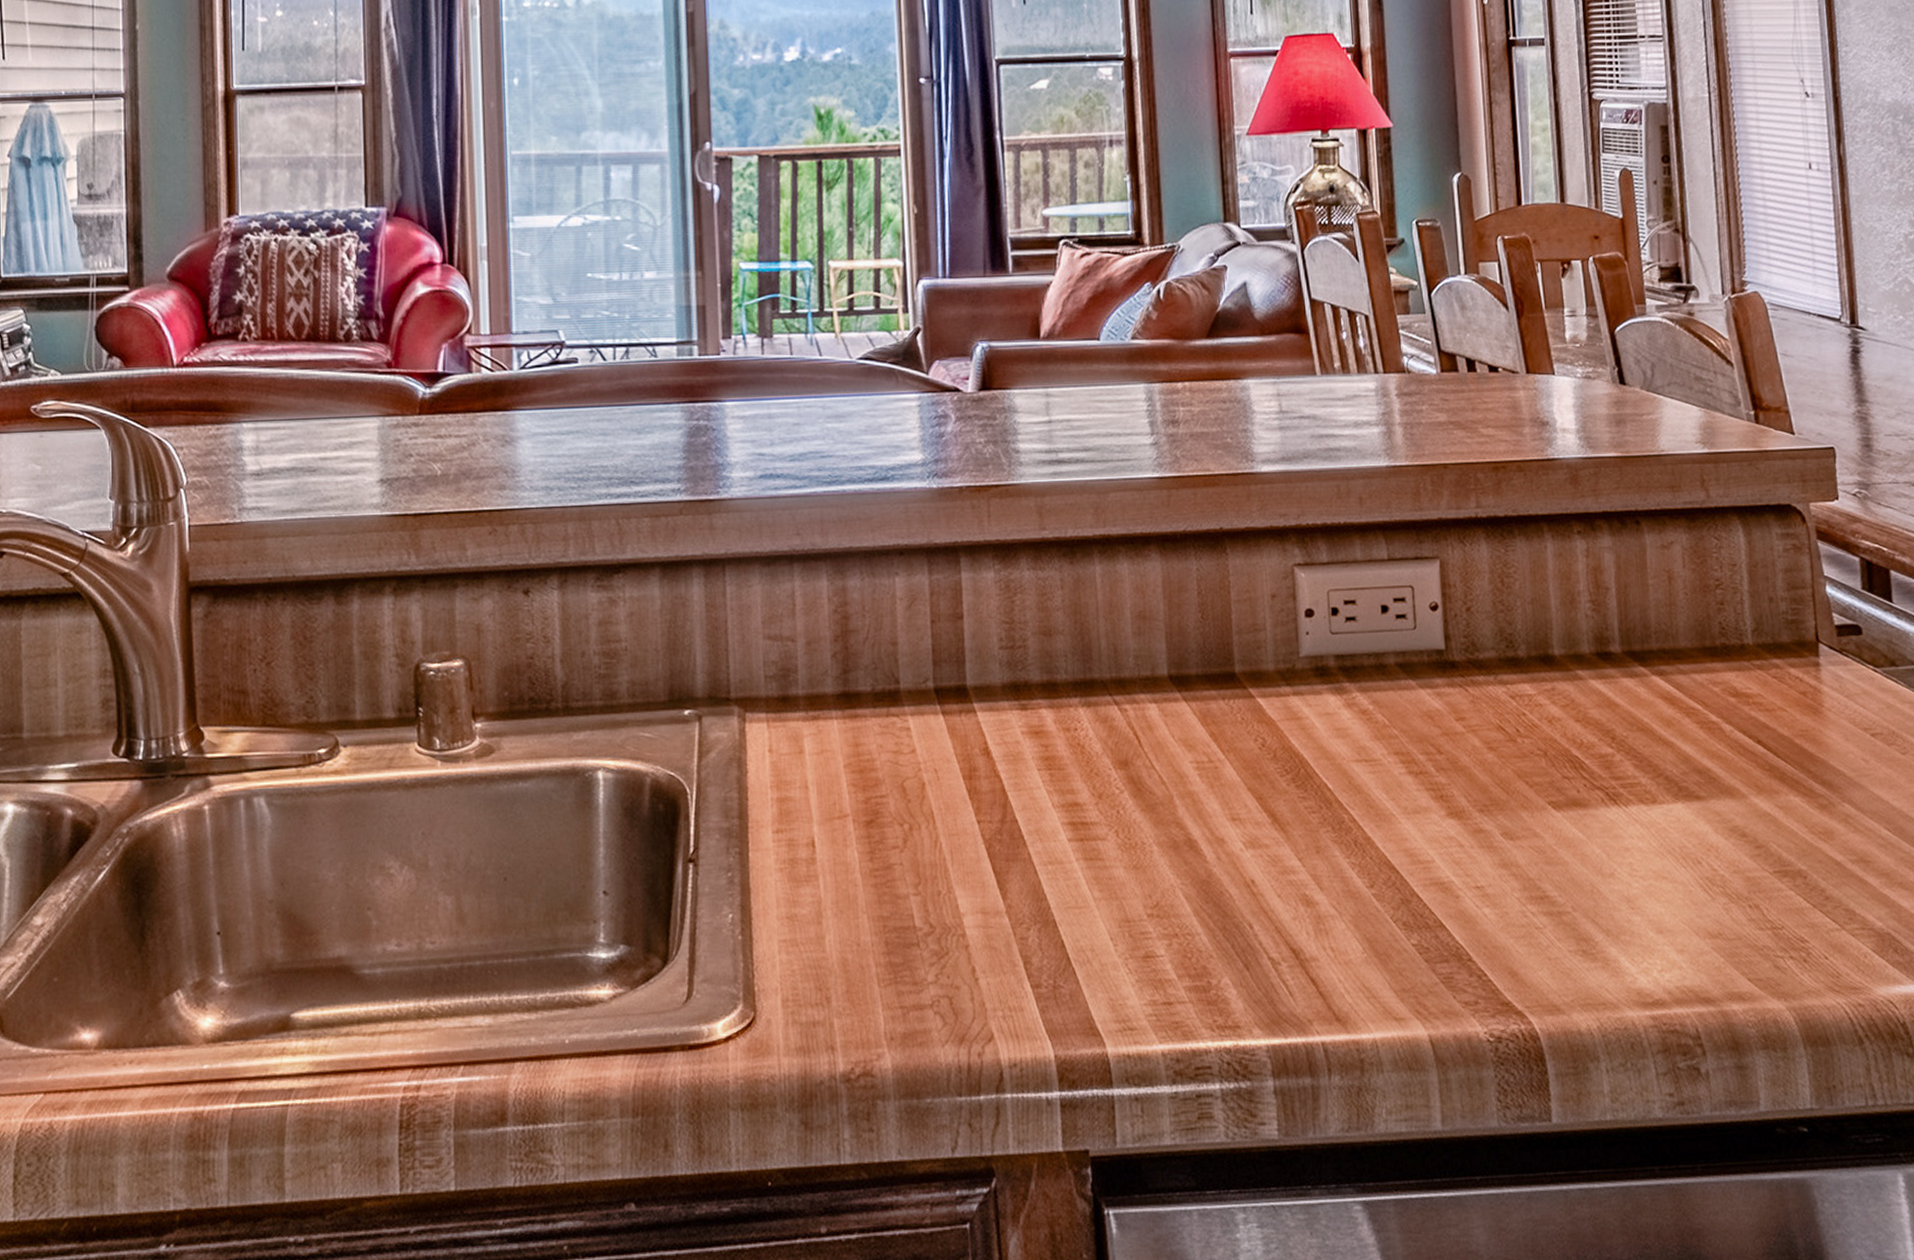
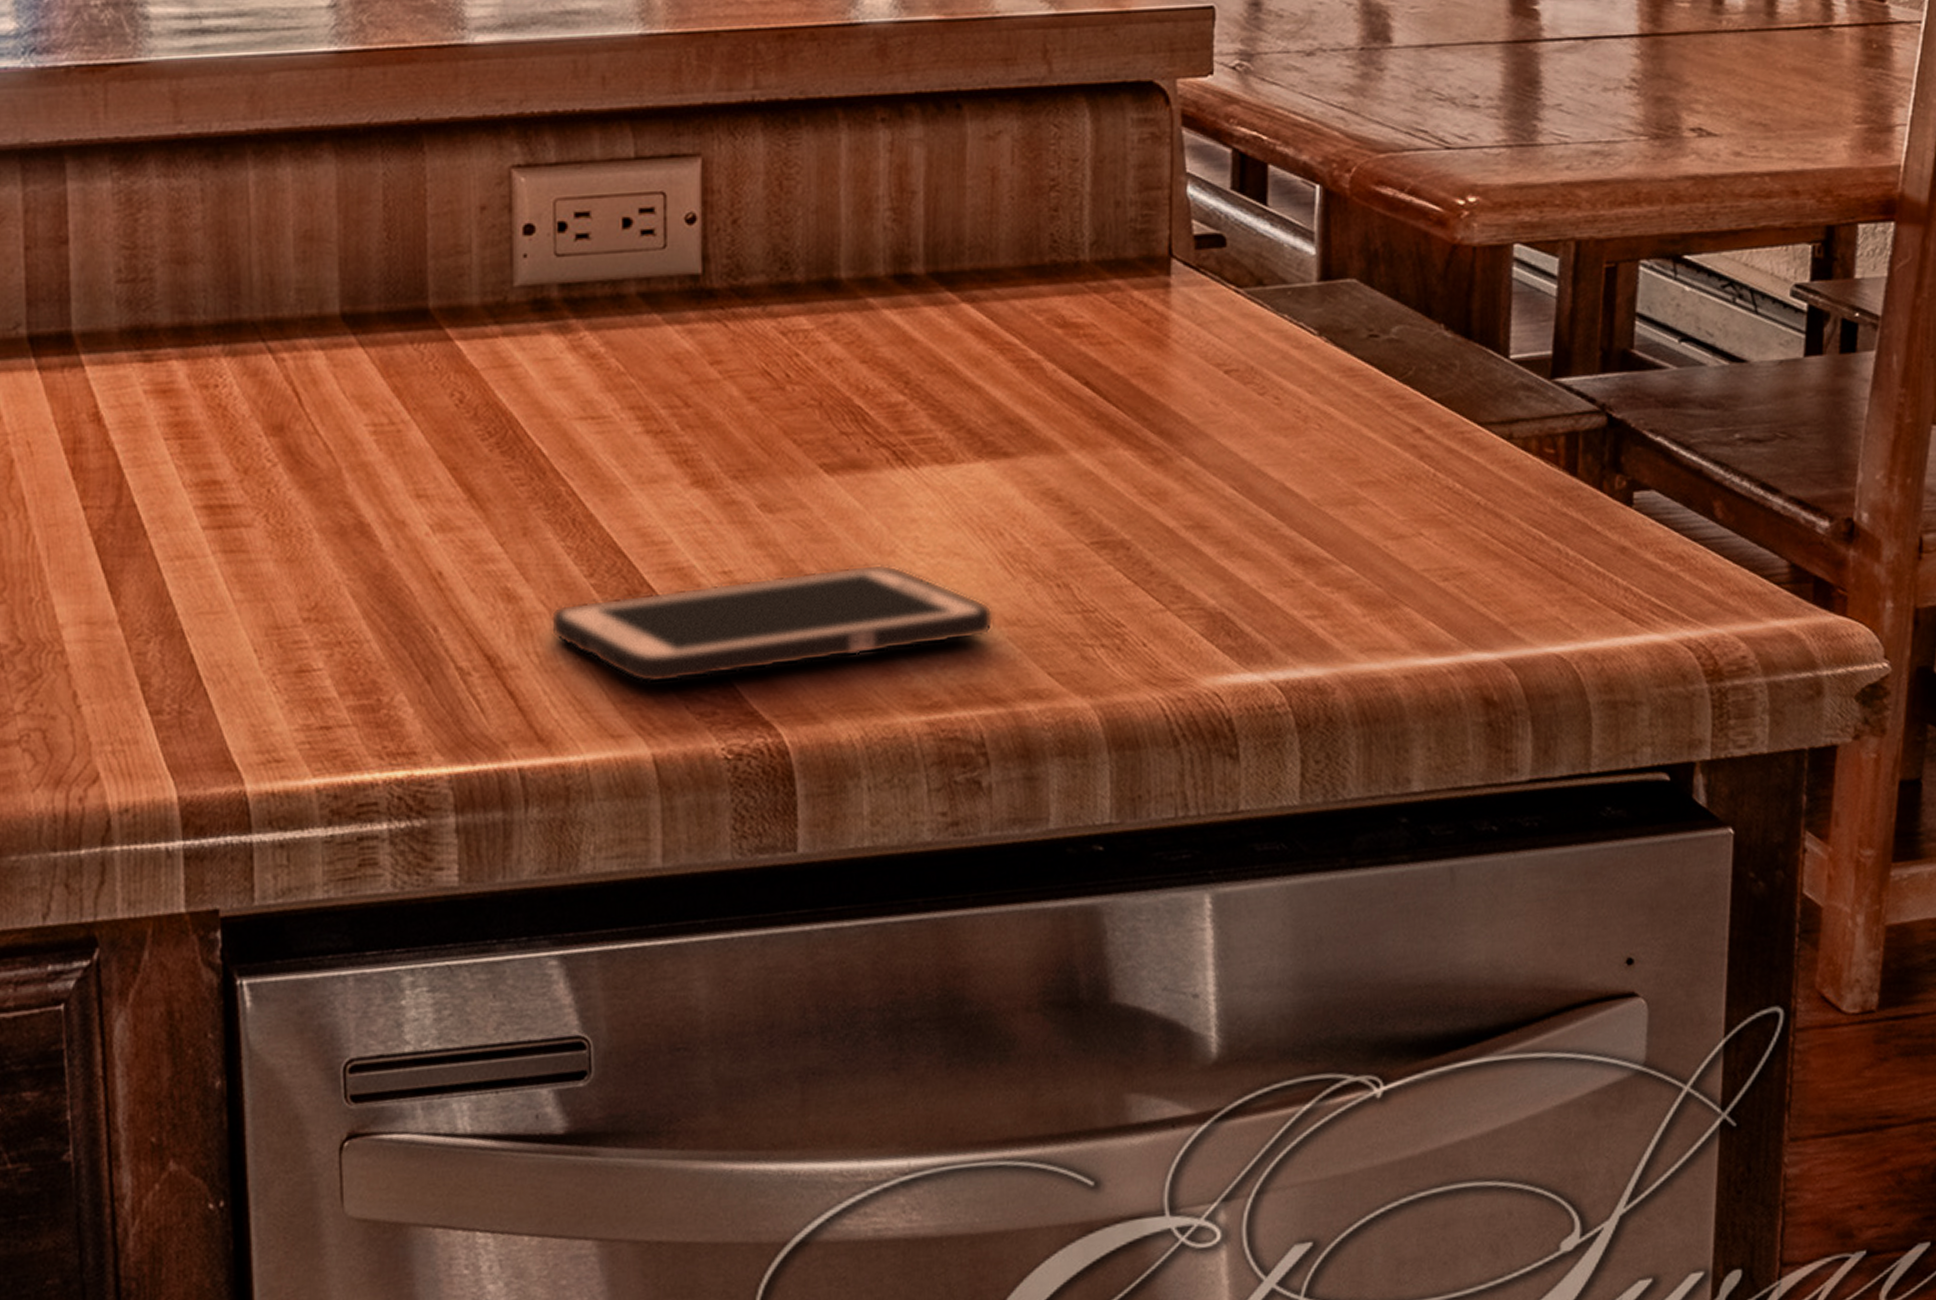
cell phone: none [1341,884,1700,977] -> present [550,563,994,684]

